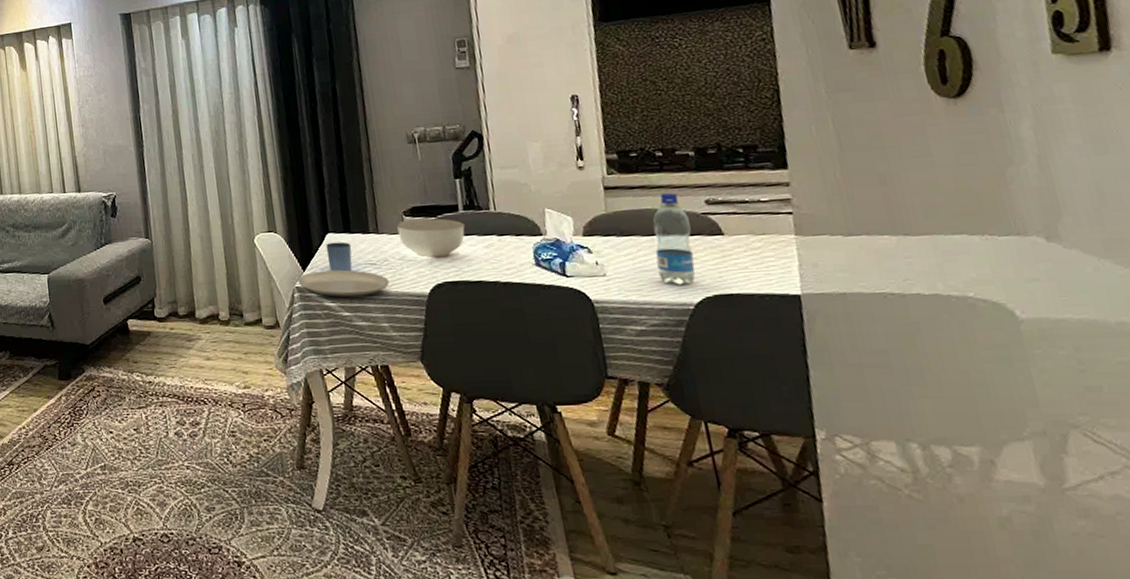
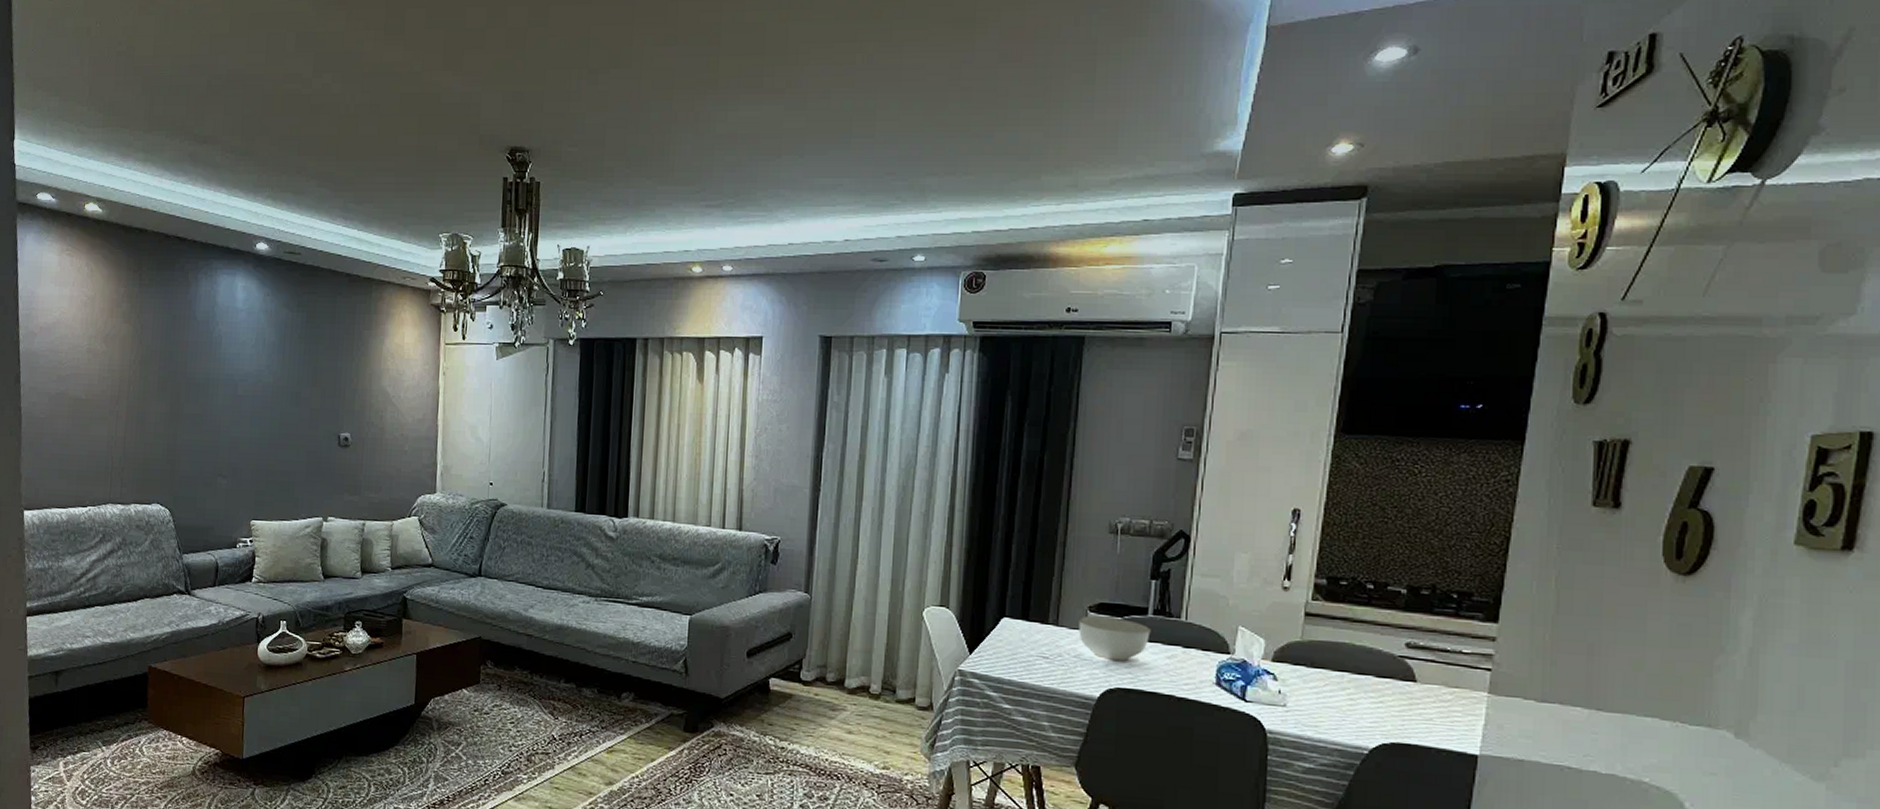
plate: present [297,269,390,297] -> none [961,656,1059,690]
mug: present [325,242,353,272] -> none [997,627,1027,662]
bottle: present [653,193,696,285] -> none [1339,629,1385,728]

